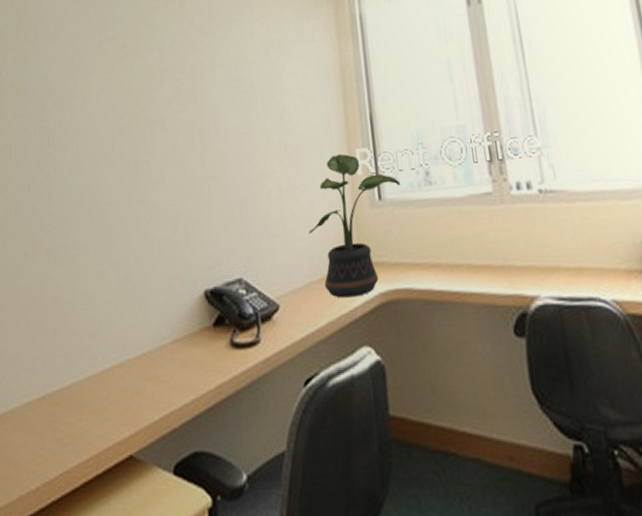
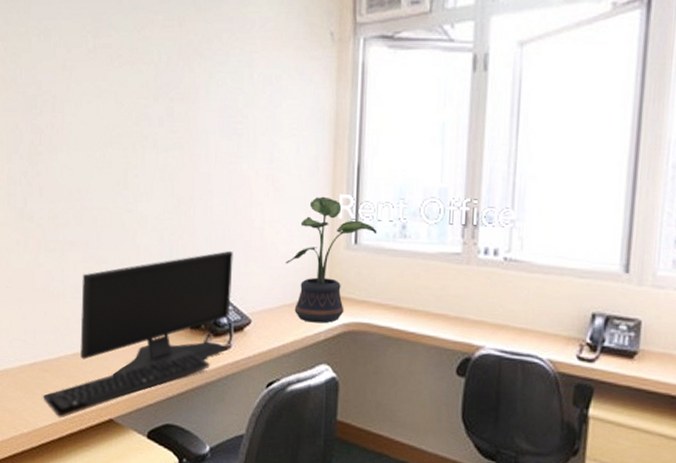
computer keyboard: none [54,354,240,464] -> present [44,351,211,418]
computer monitor: none [93,228,257,399] -> present [79,250,233,376]

